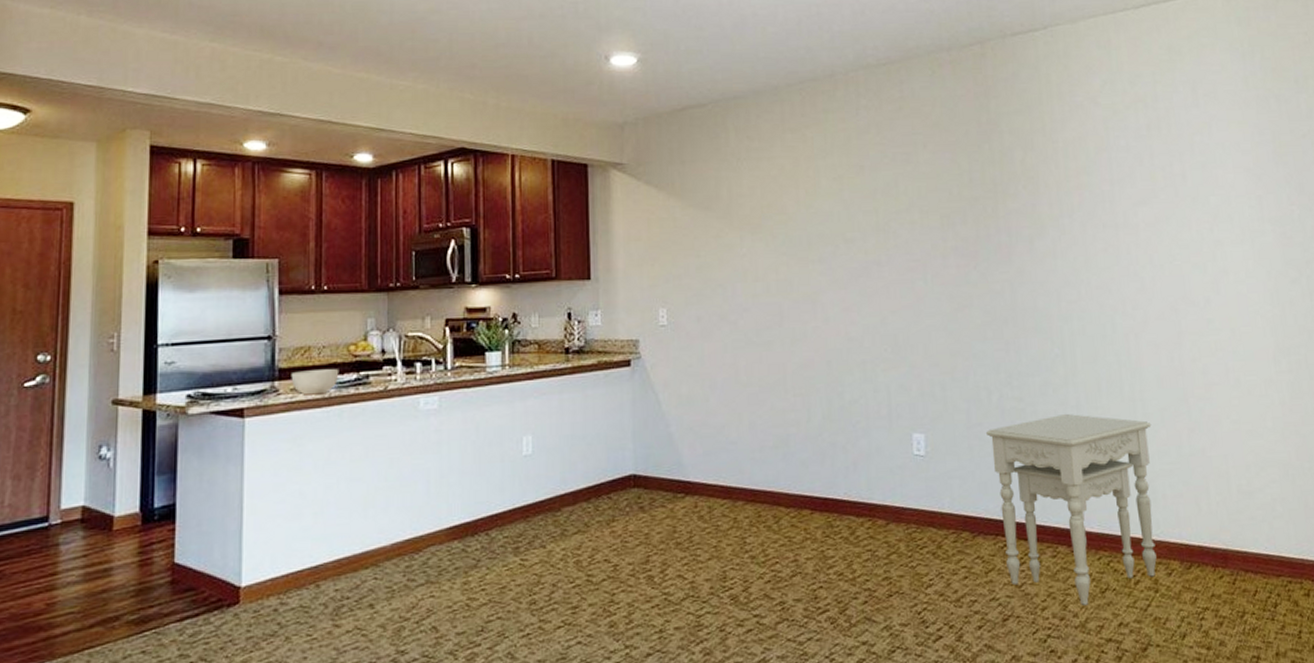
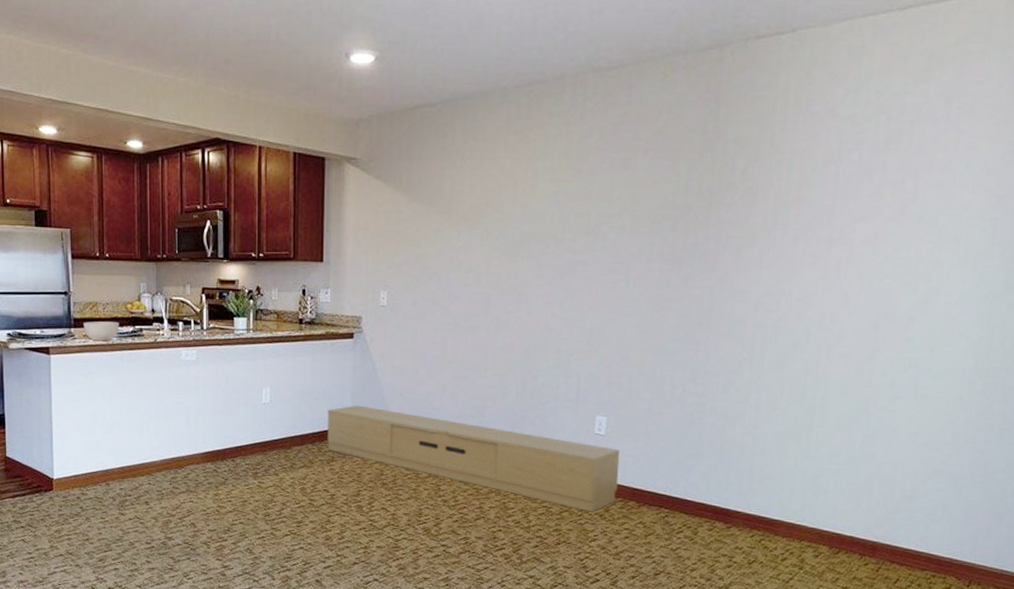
tv stand: none [604,447,948,551] -> present [327,405,620,512]
side table: present [986,414,1157,605] -> none [665,412,827,572]

